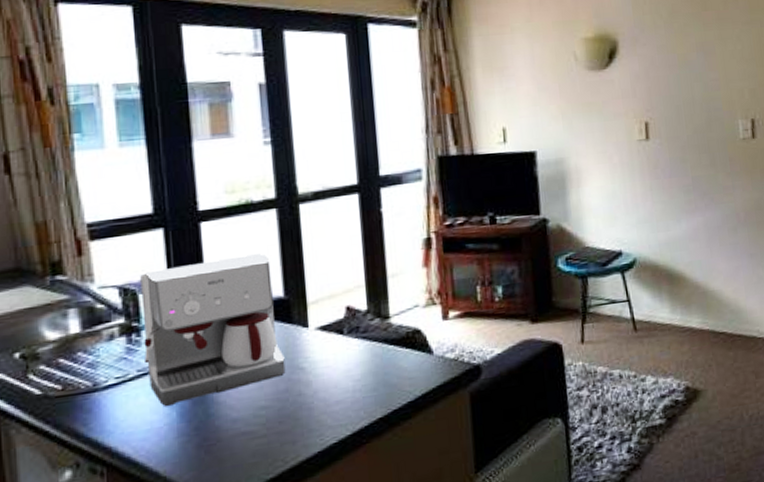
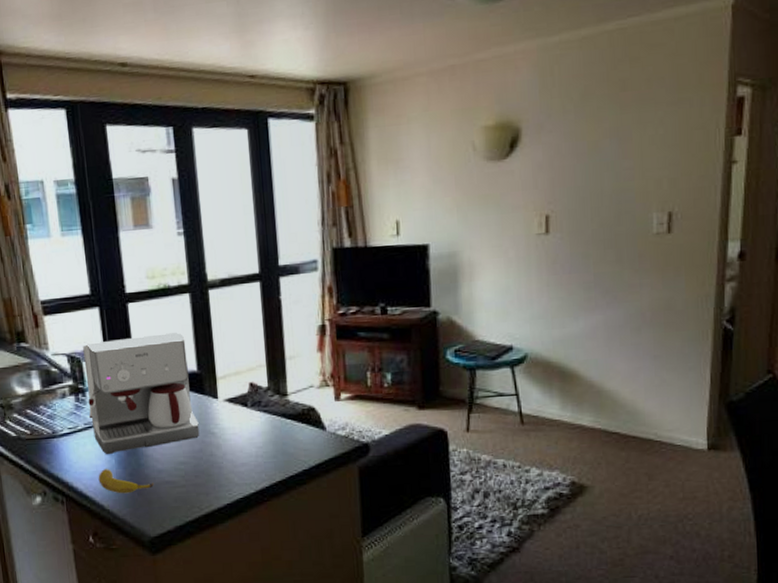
banana: none [153,424,227,455] -> present [98,469,155,494]

